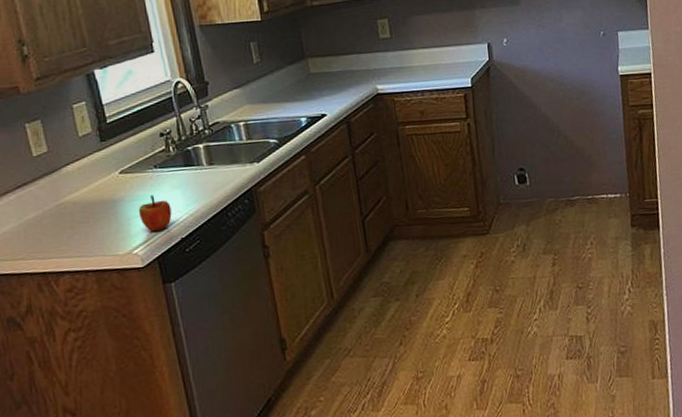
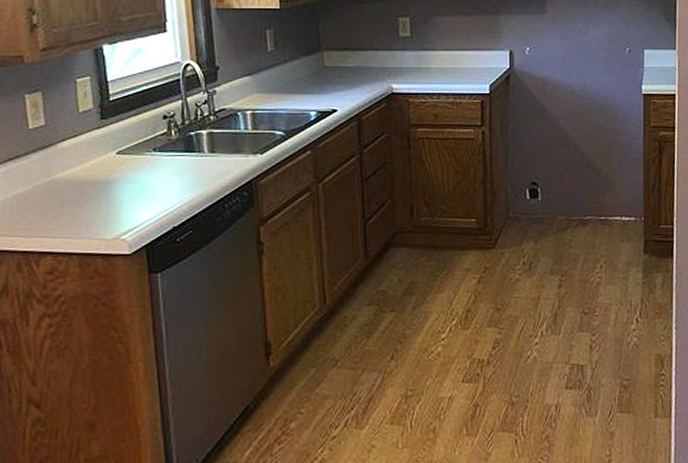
apple: present [138,195,172,231] -> none [131,179,166,217]

